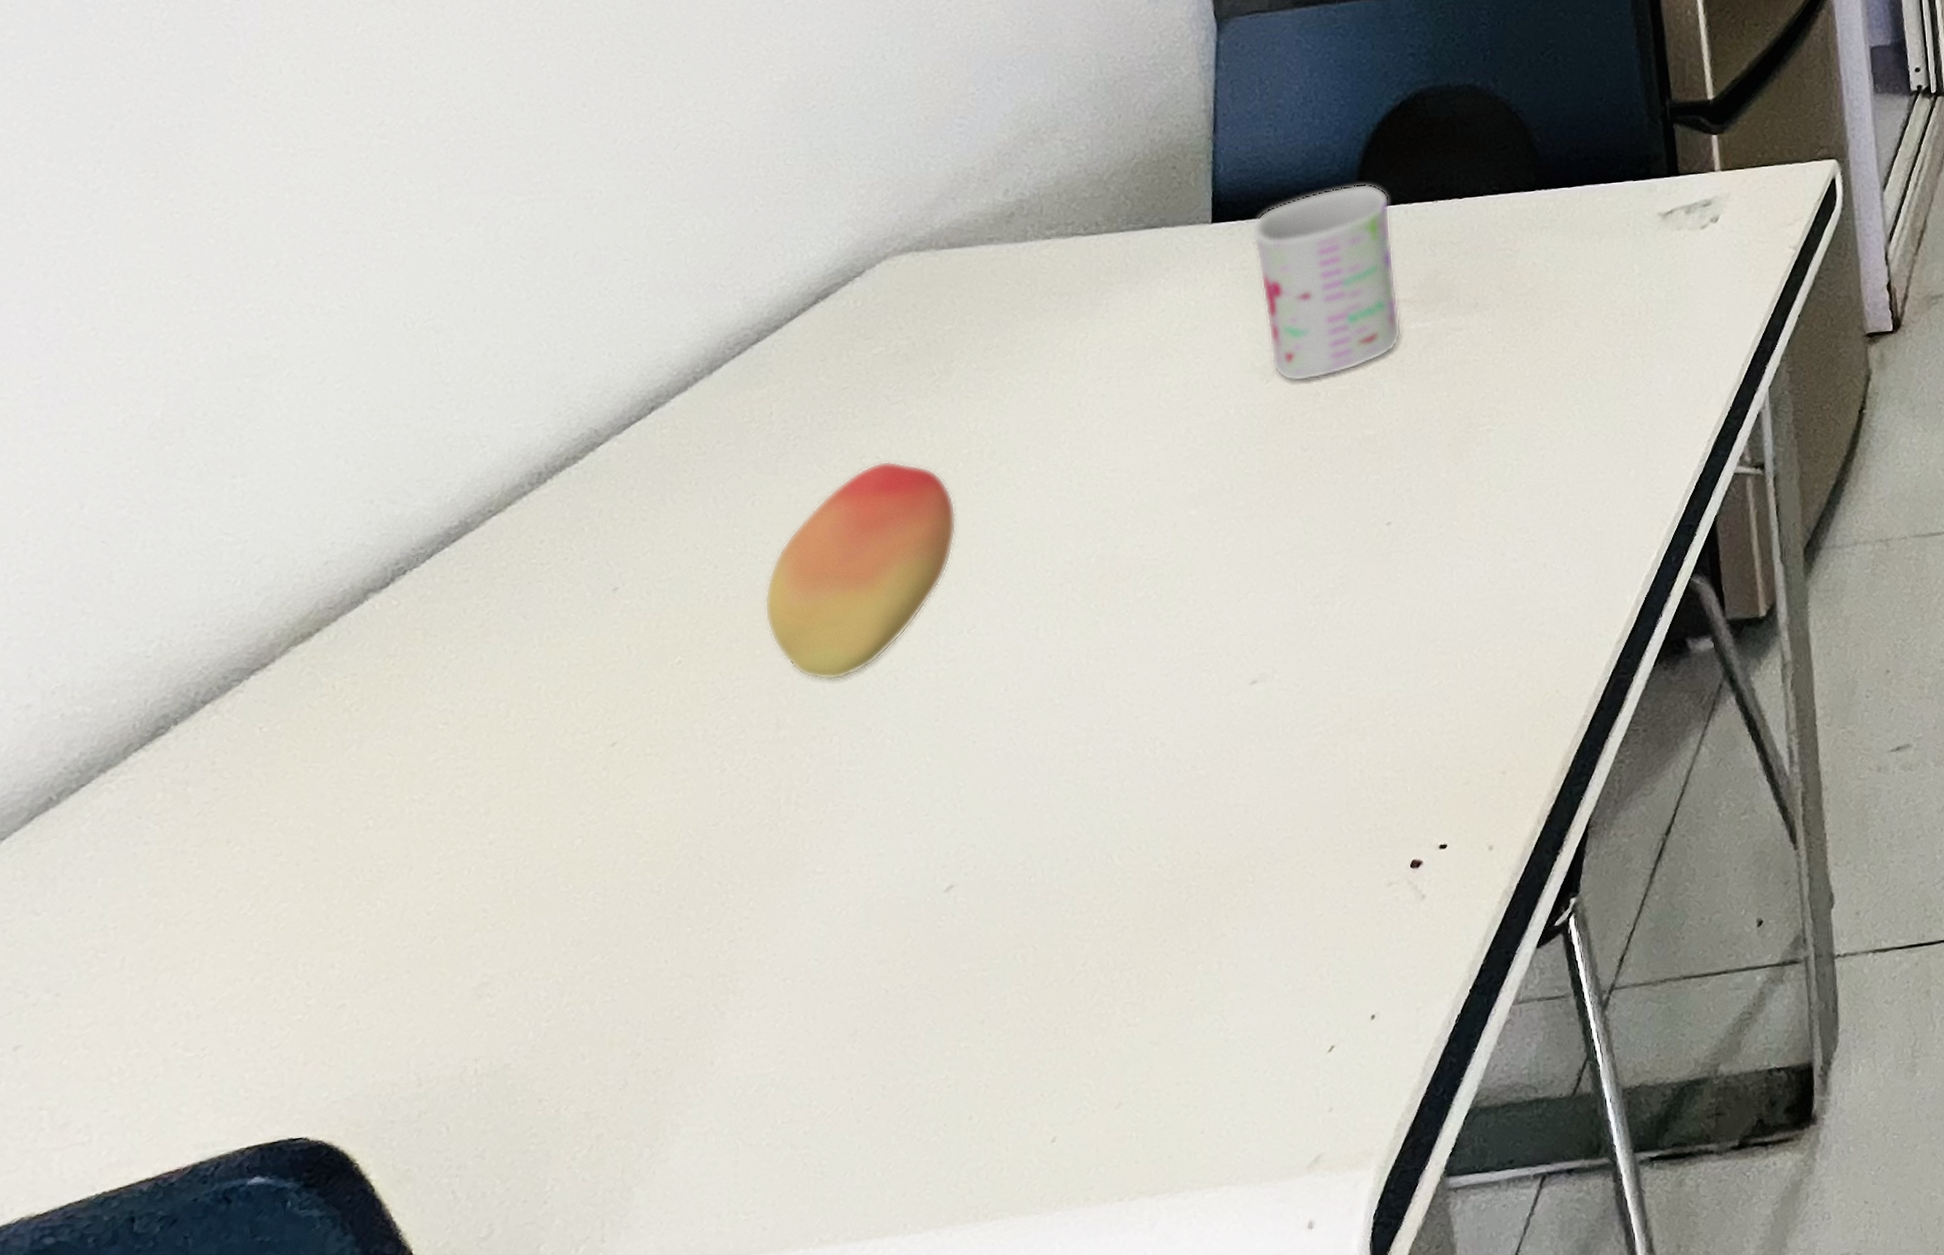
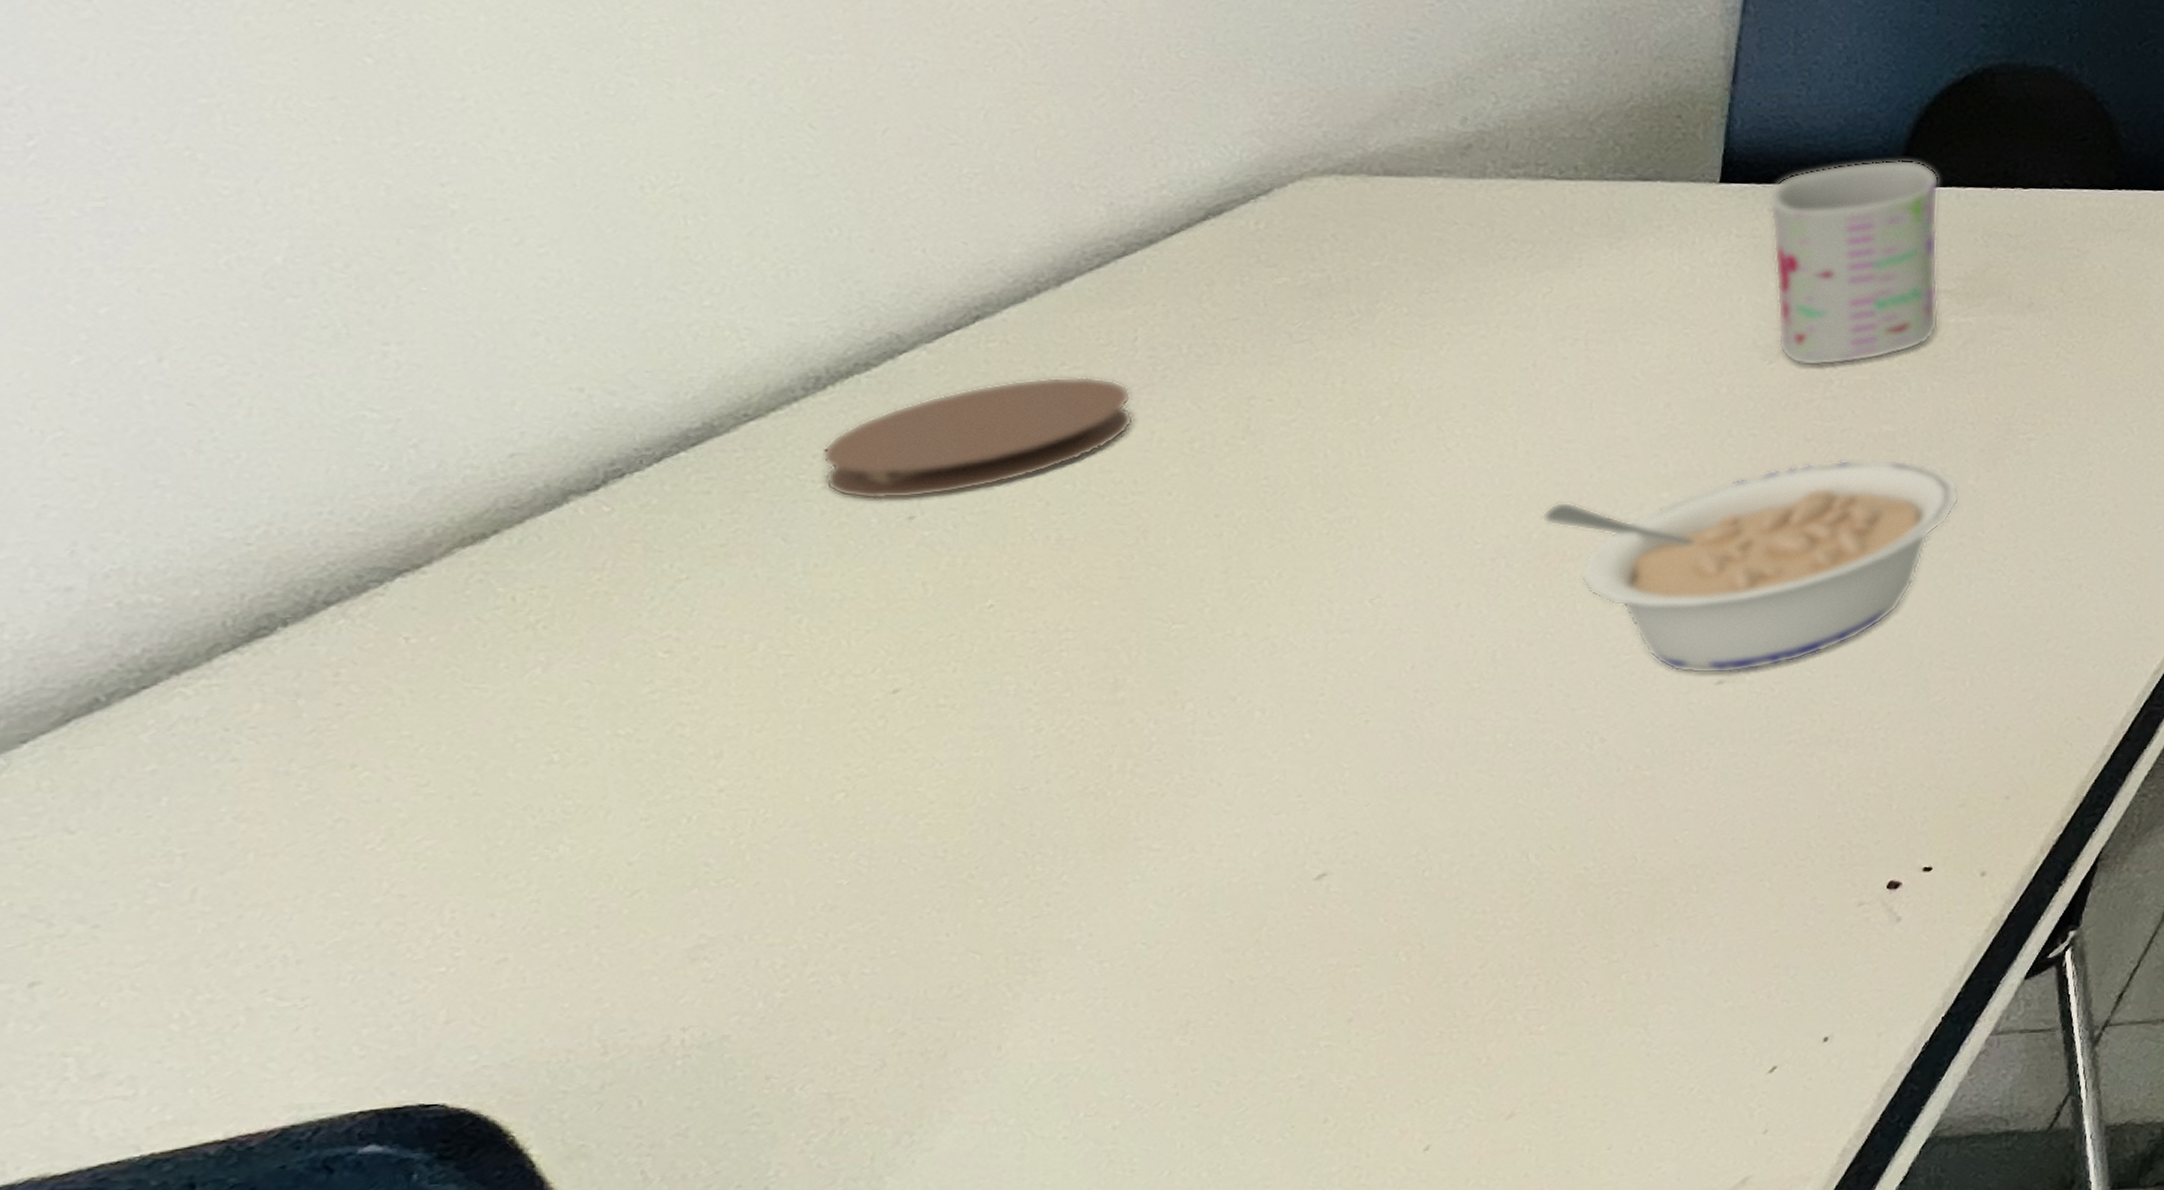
coaster: none [547,451,776,577] -> present [822,376,1135,500]
fruit: present [764,460,957,681] -> none [1108,404,1367,642]
legume: none [1096,460,1435,676] -> present [1541,459,1959,674]

